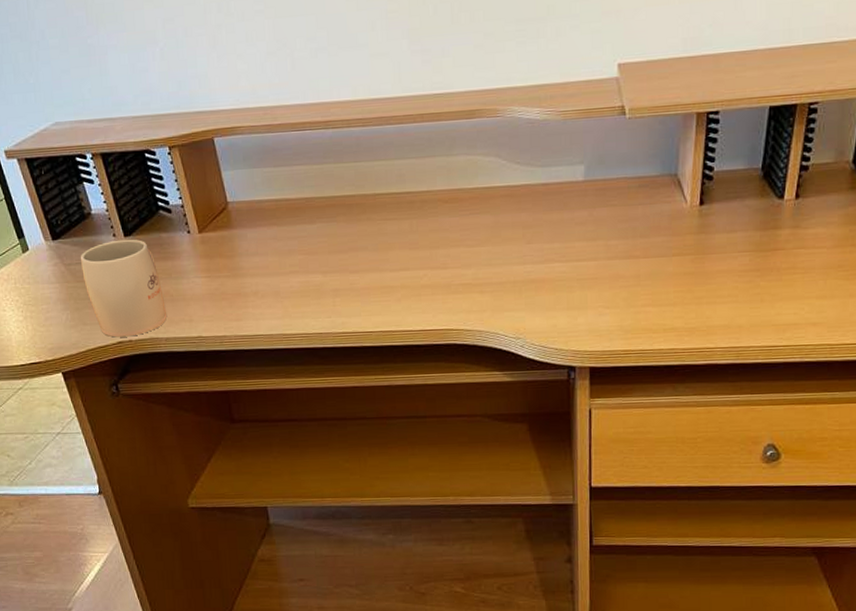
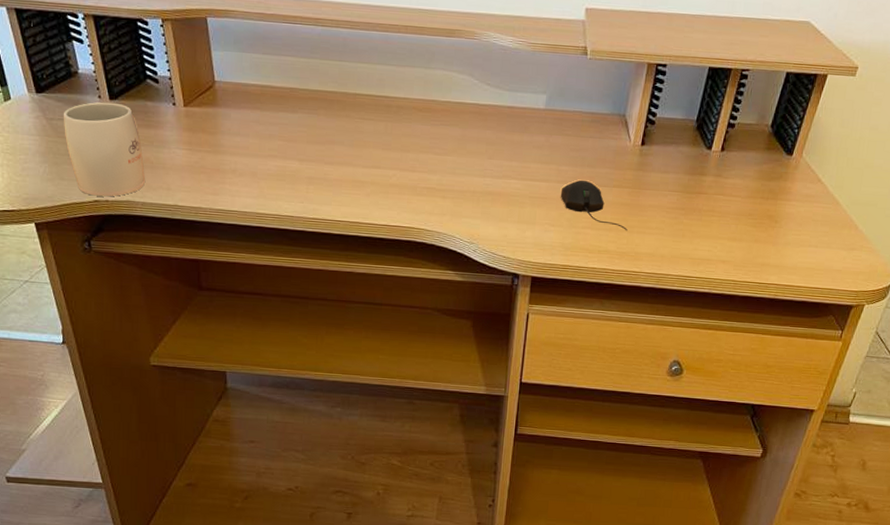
computer mouse: none [612,252,695,304] -> present [560,179,628,231]

